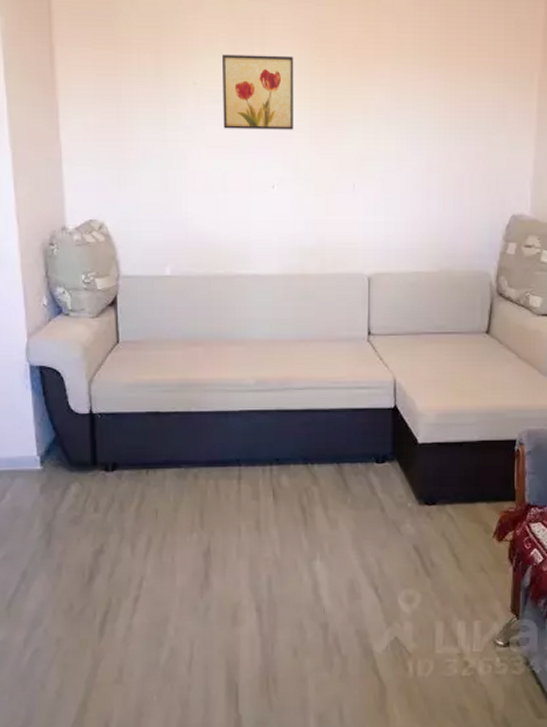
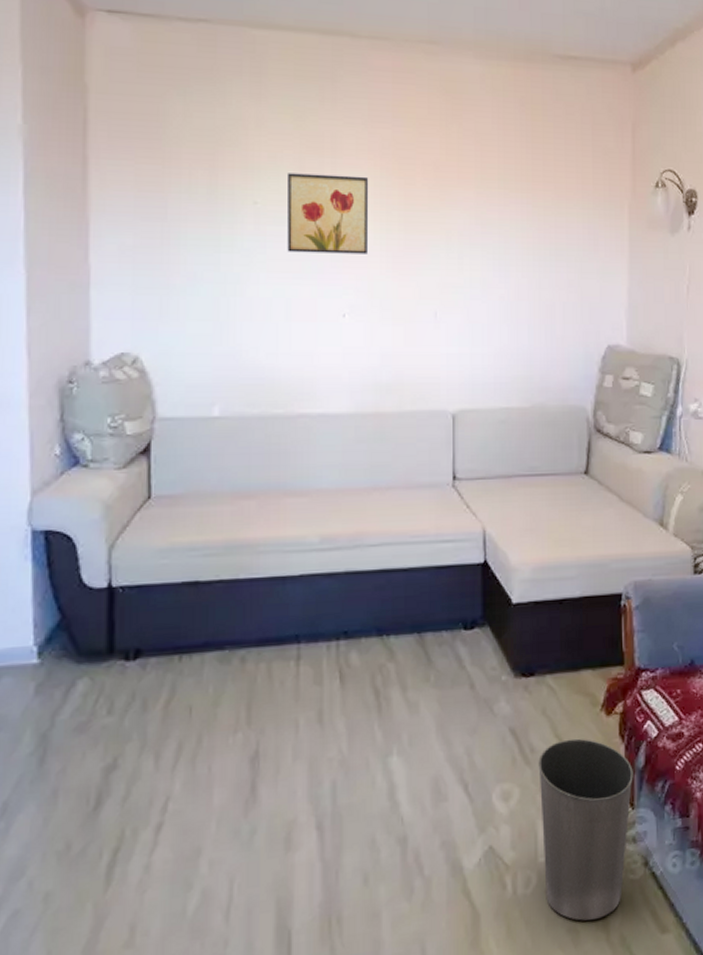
waste basket: none [437,558,520,702] -> present [538,738,633,921]

